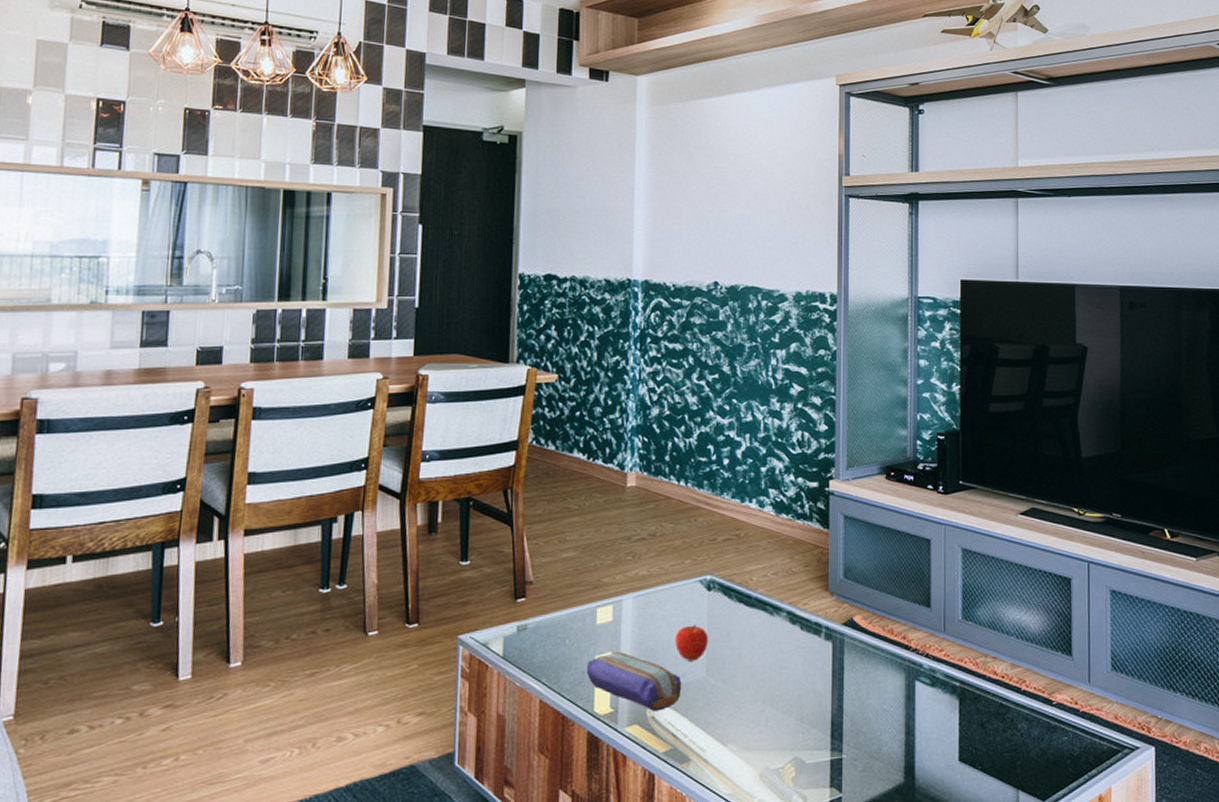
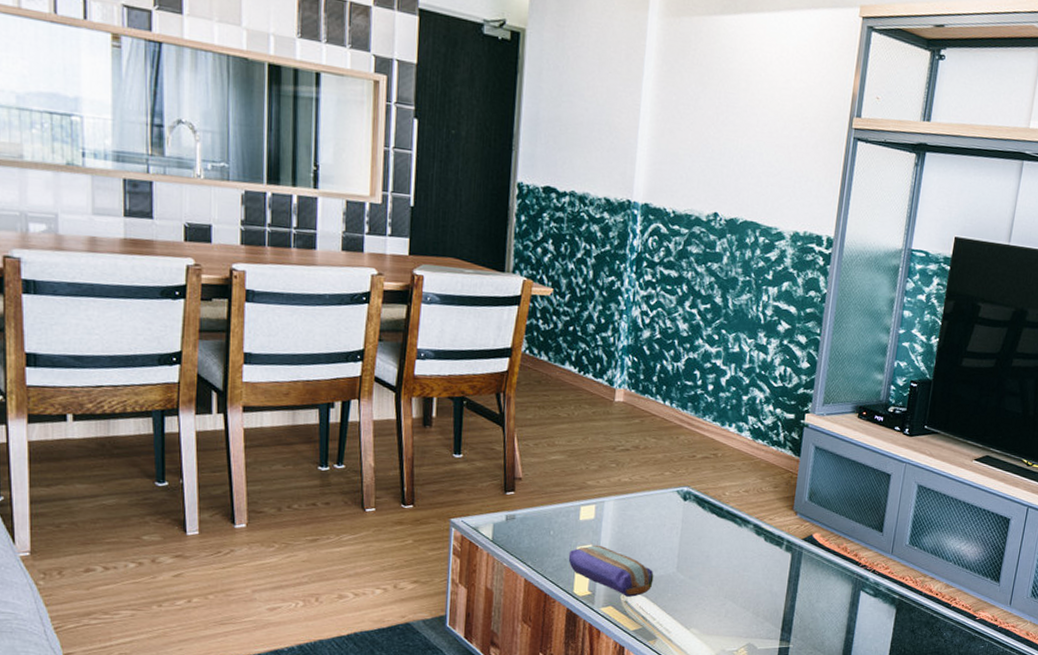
fruit: present [676,623,709,661] -> none [651,527,681,559]

